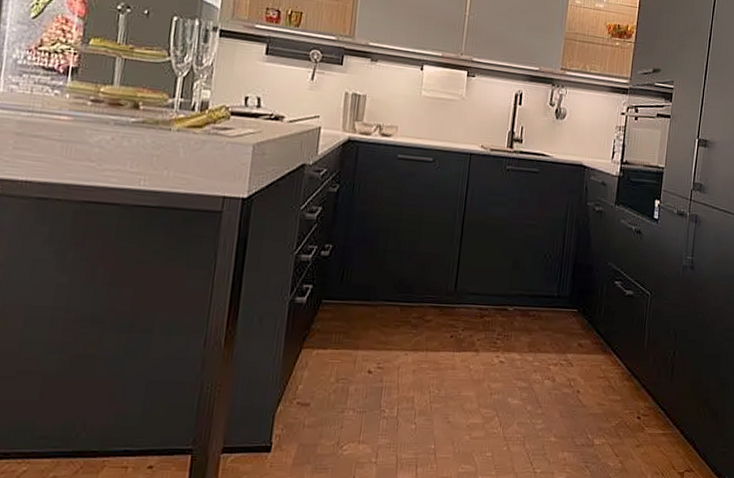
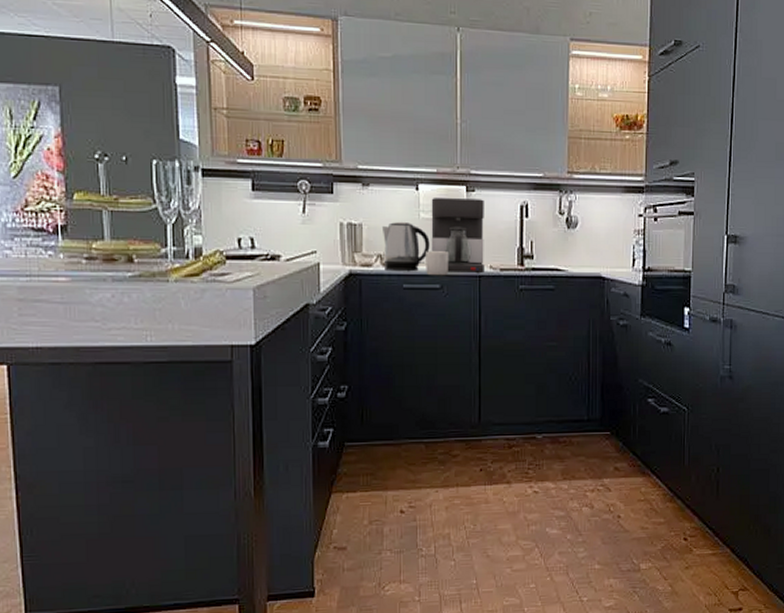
kettle: none [382,96,428,144] -> present [381,221,430,272]
mug: none [421,126,445,151] -> present [426,251,450,276]
coffee maker: none [428,79,483,152] -> present [431,198,484,274]

